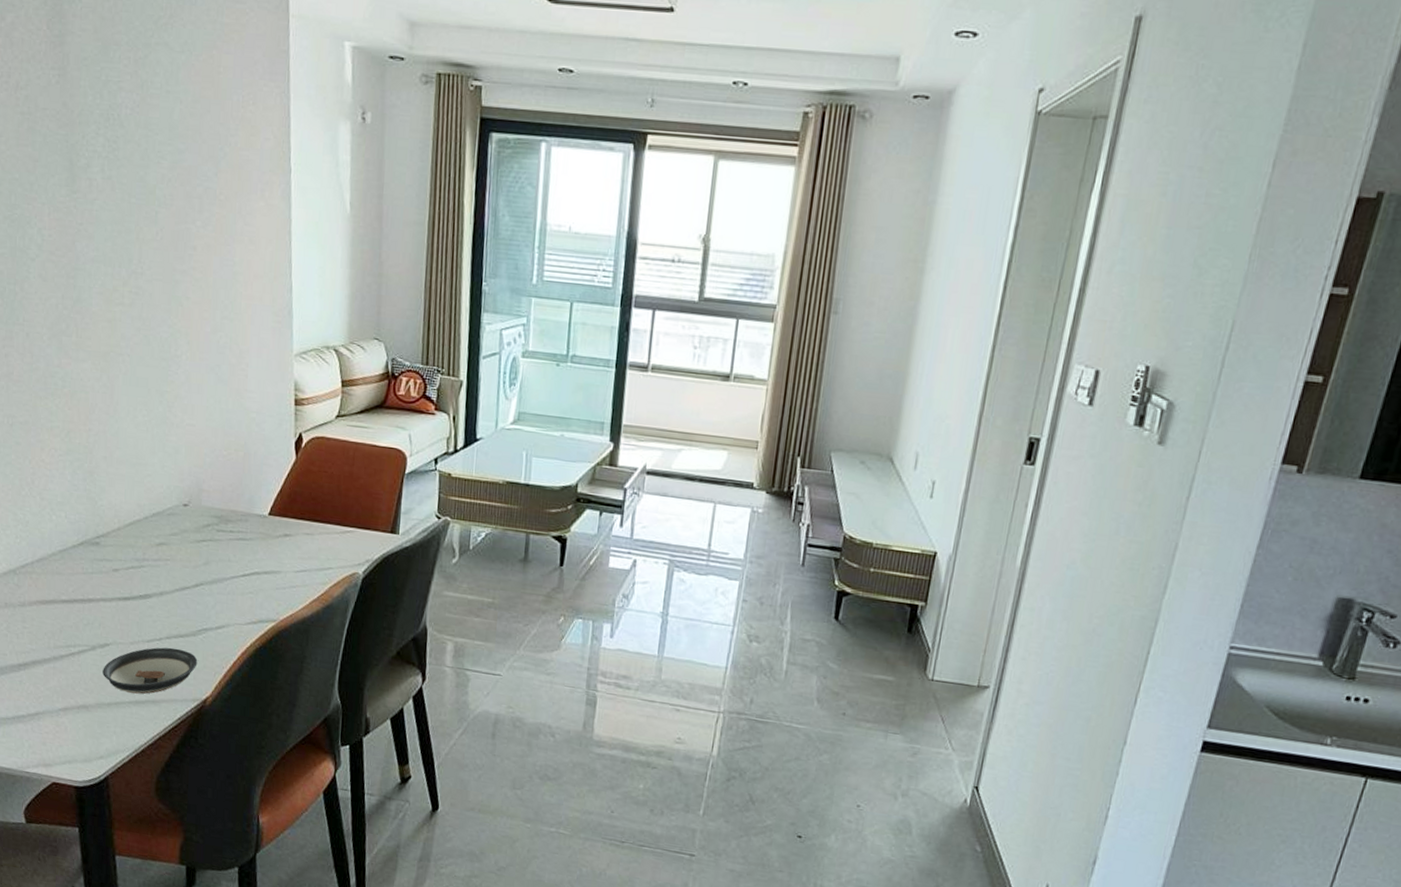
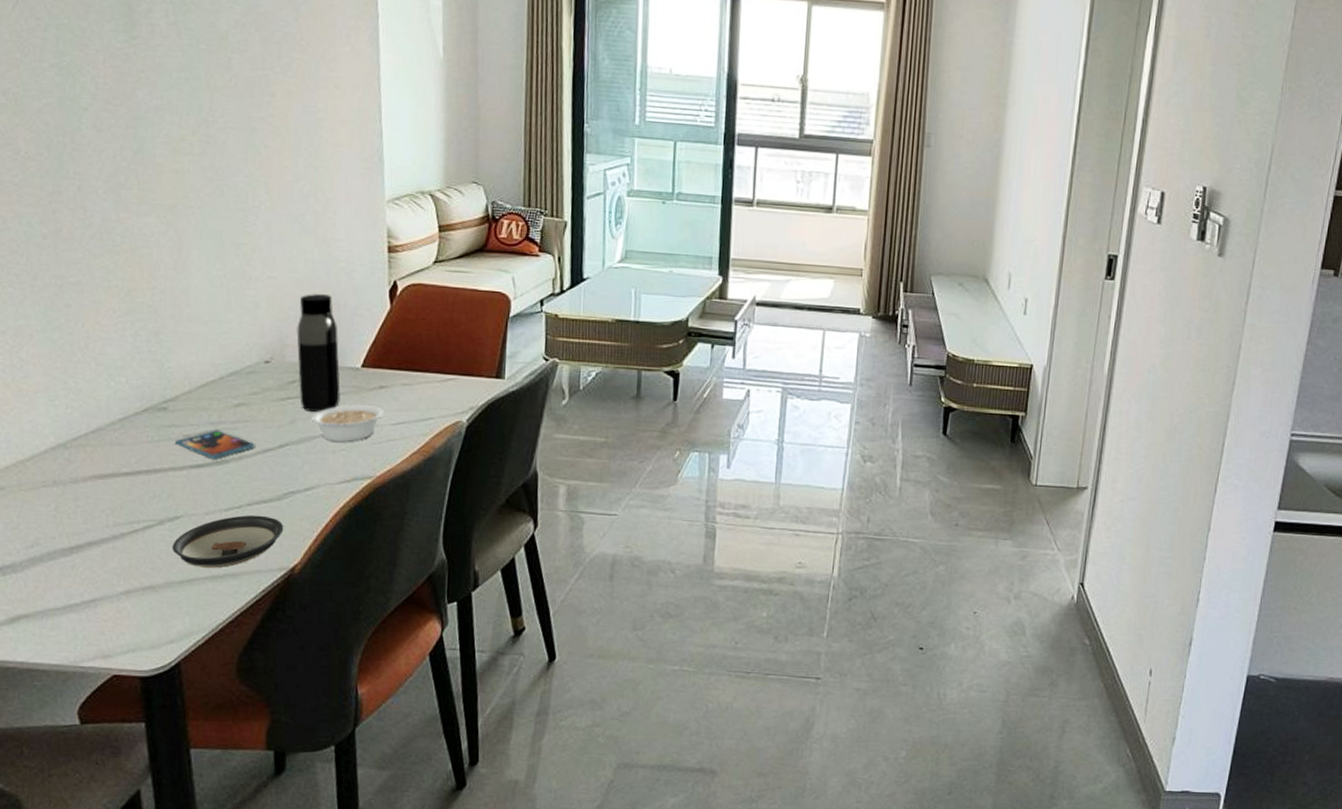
smartphone: none [106,566,174,593] -> present [175,430,255,459]
water bottle: none [211,442,249,556] -> present [296,293,340,413]
legume: none [223,550,288,586] -> present [311,404,384,442]

